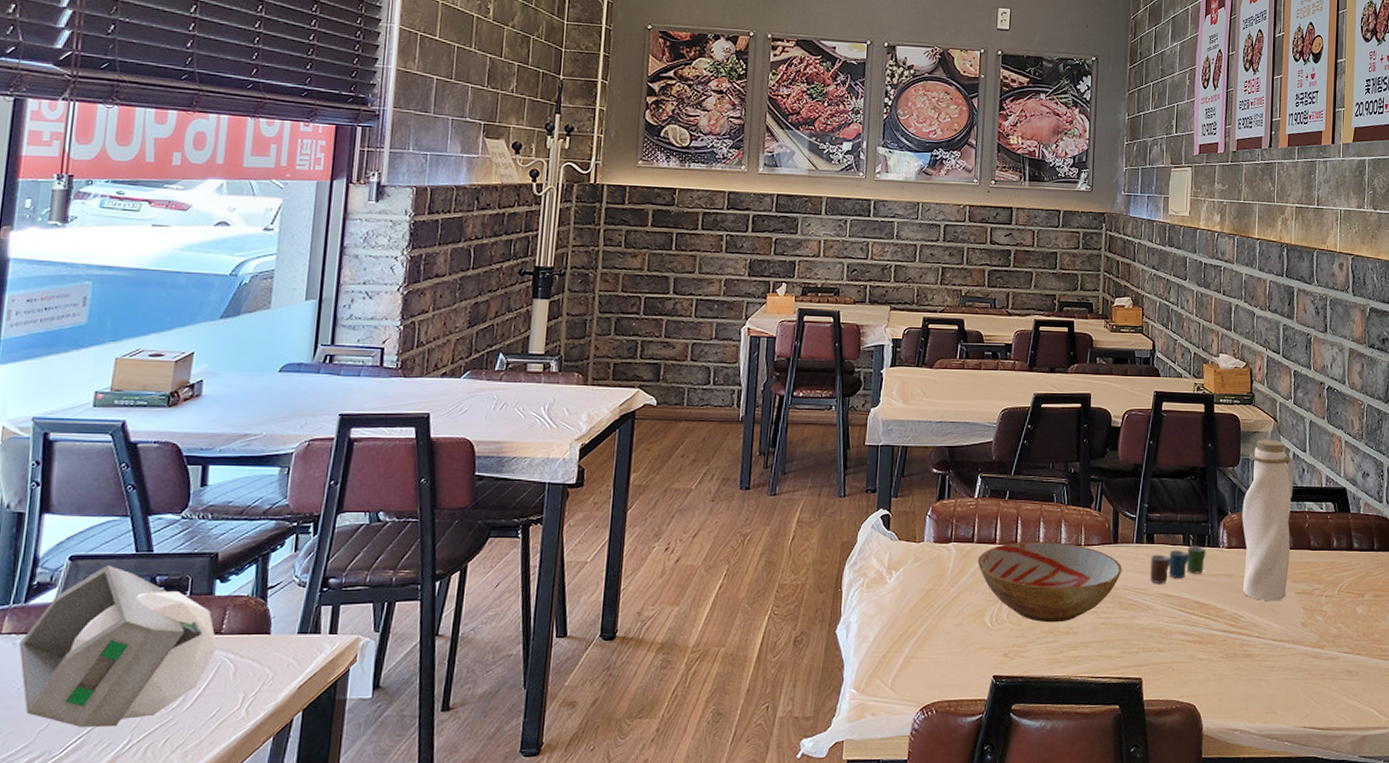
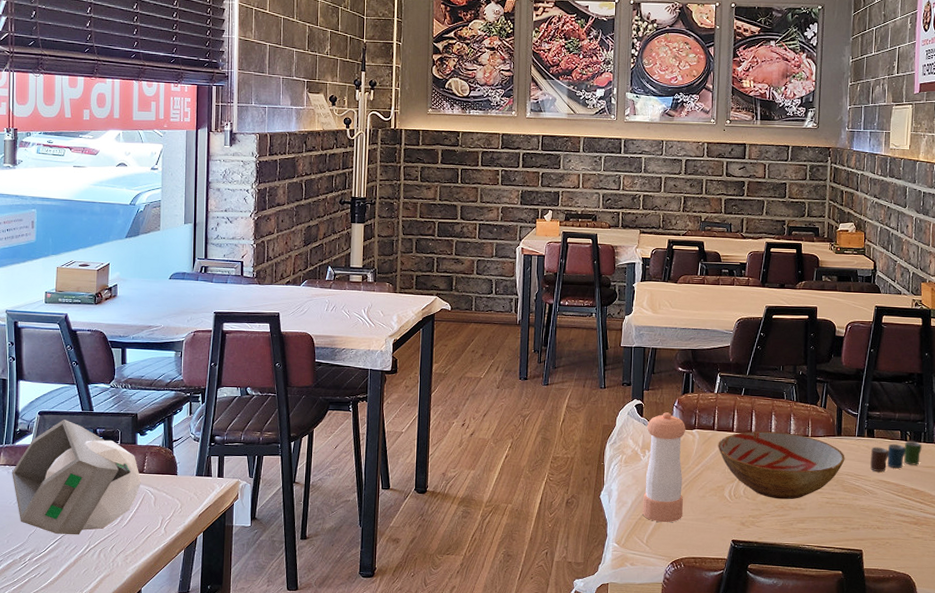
pepper shaker: none [887,523,941,660] -> present [643,412,686,523]

